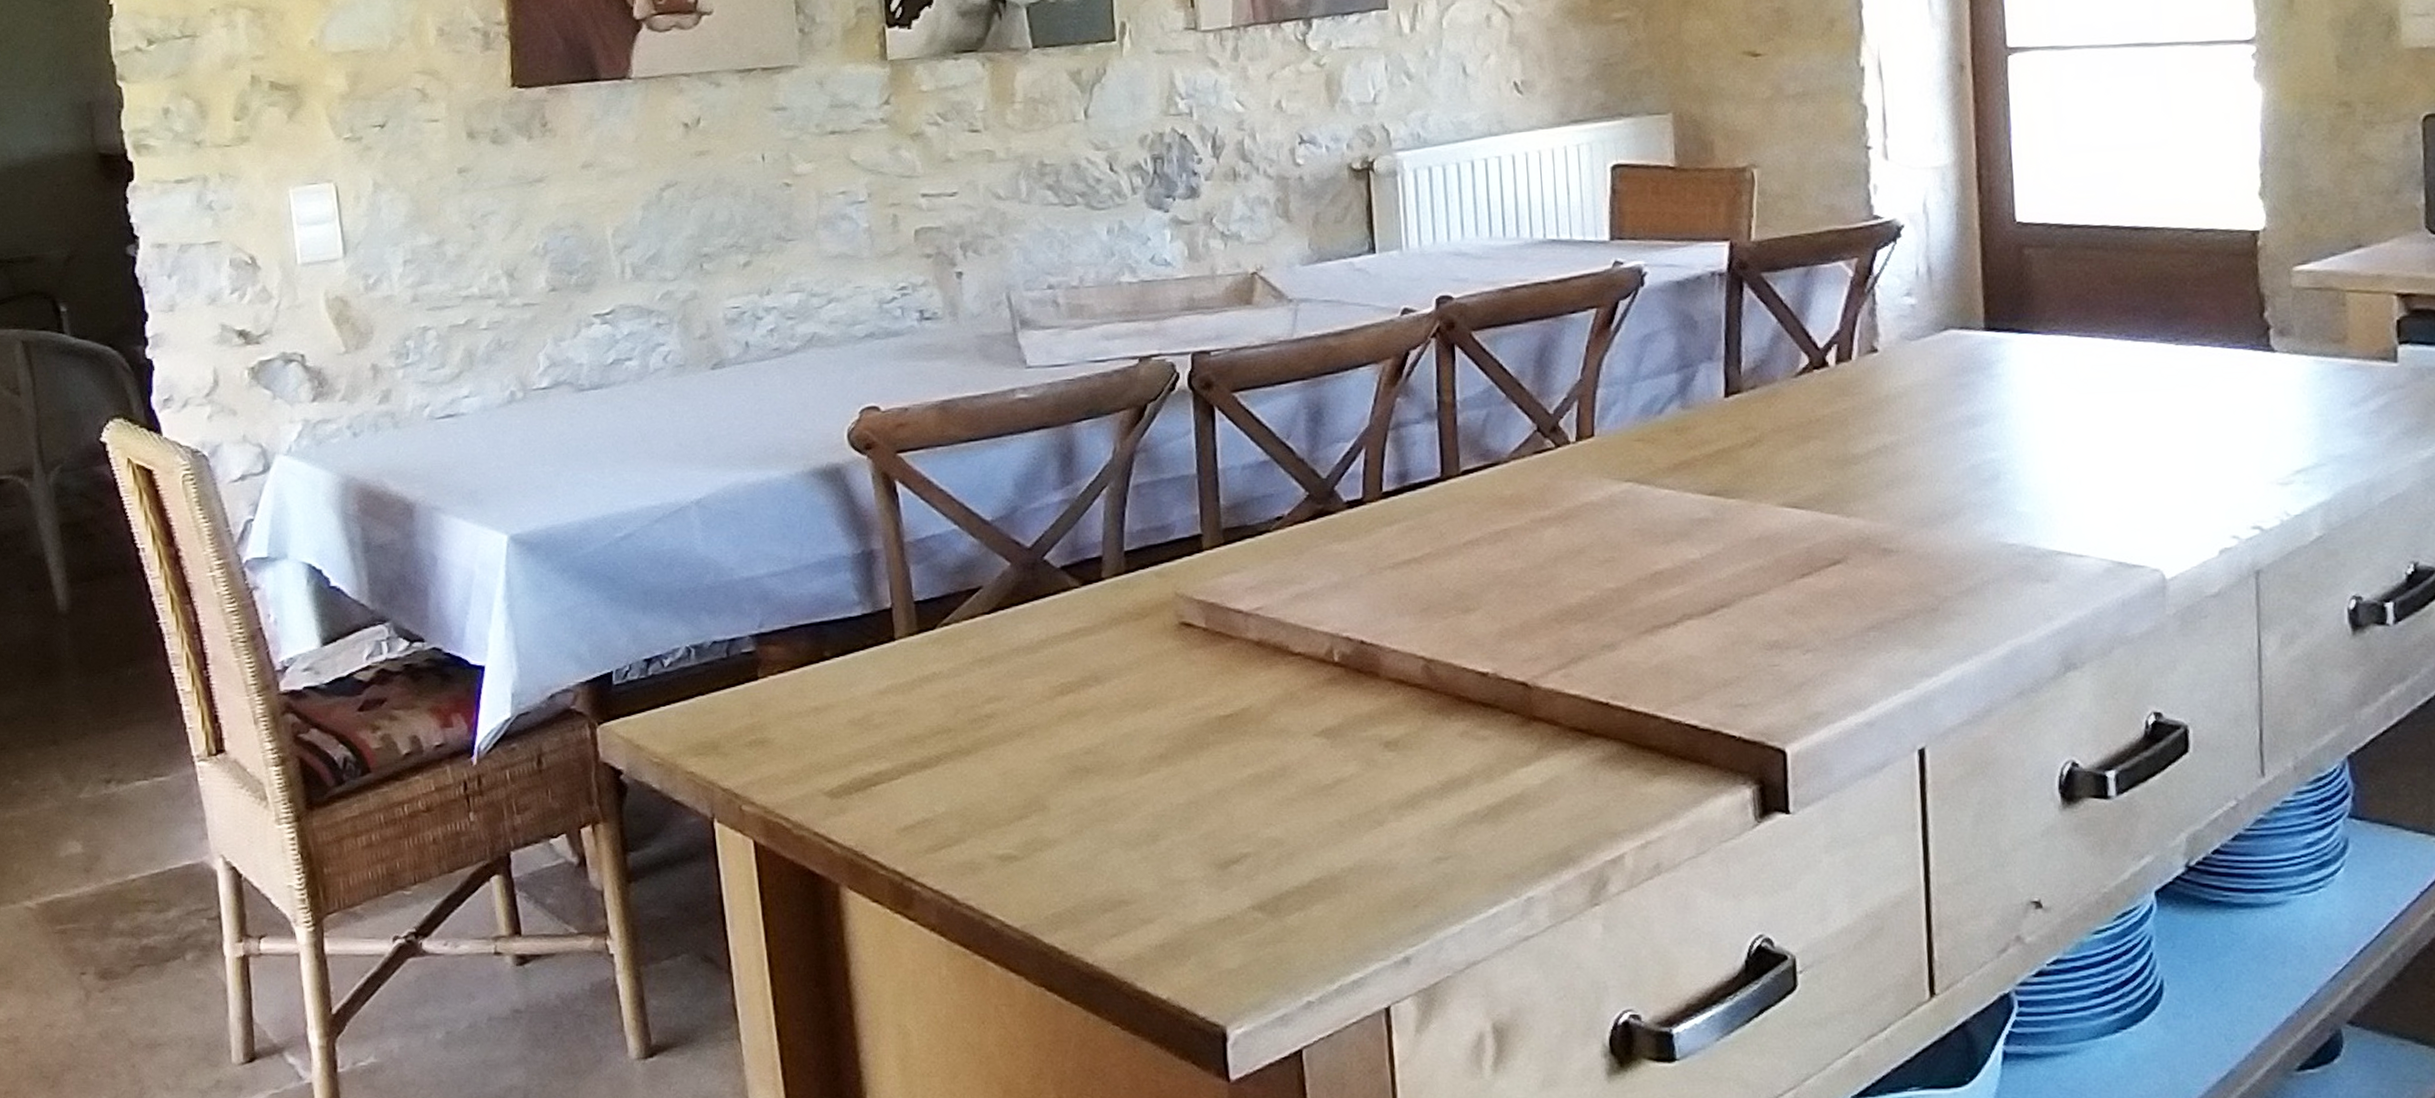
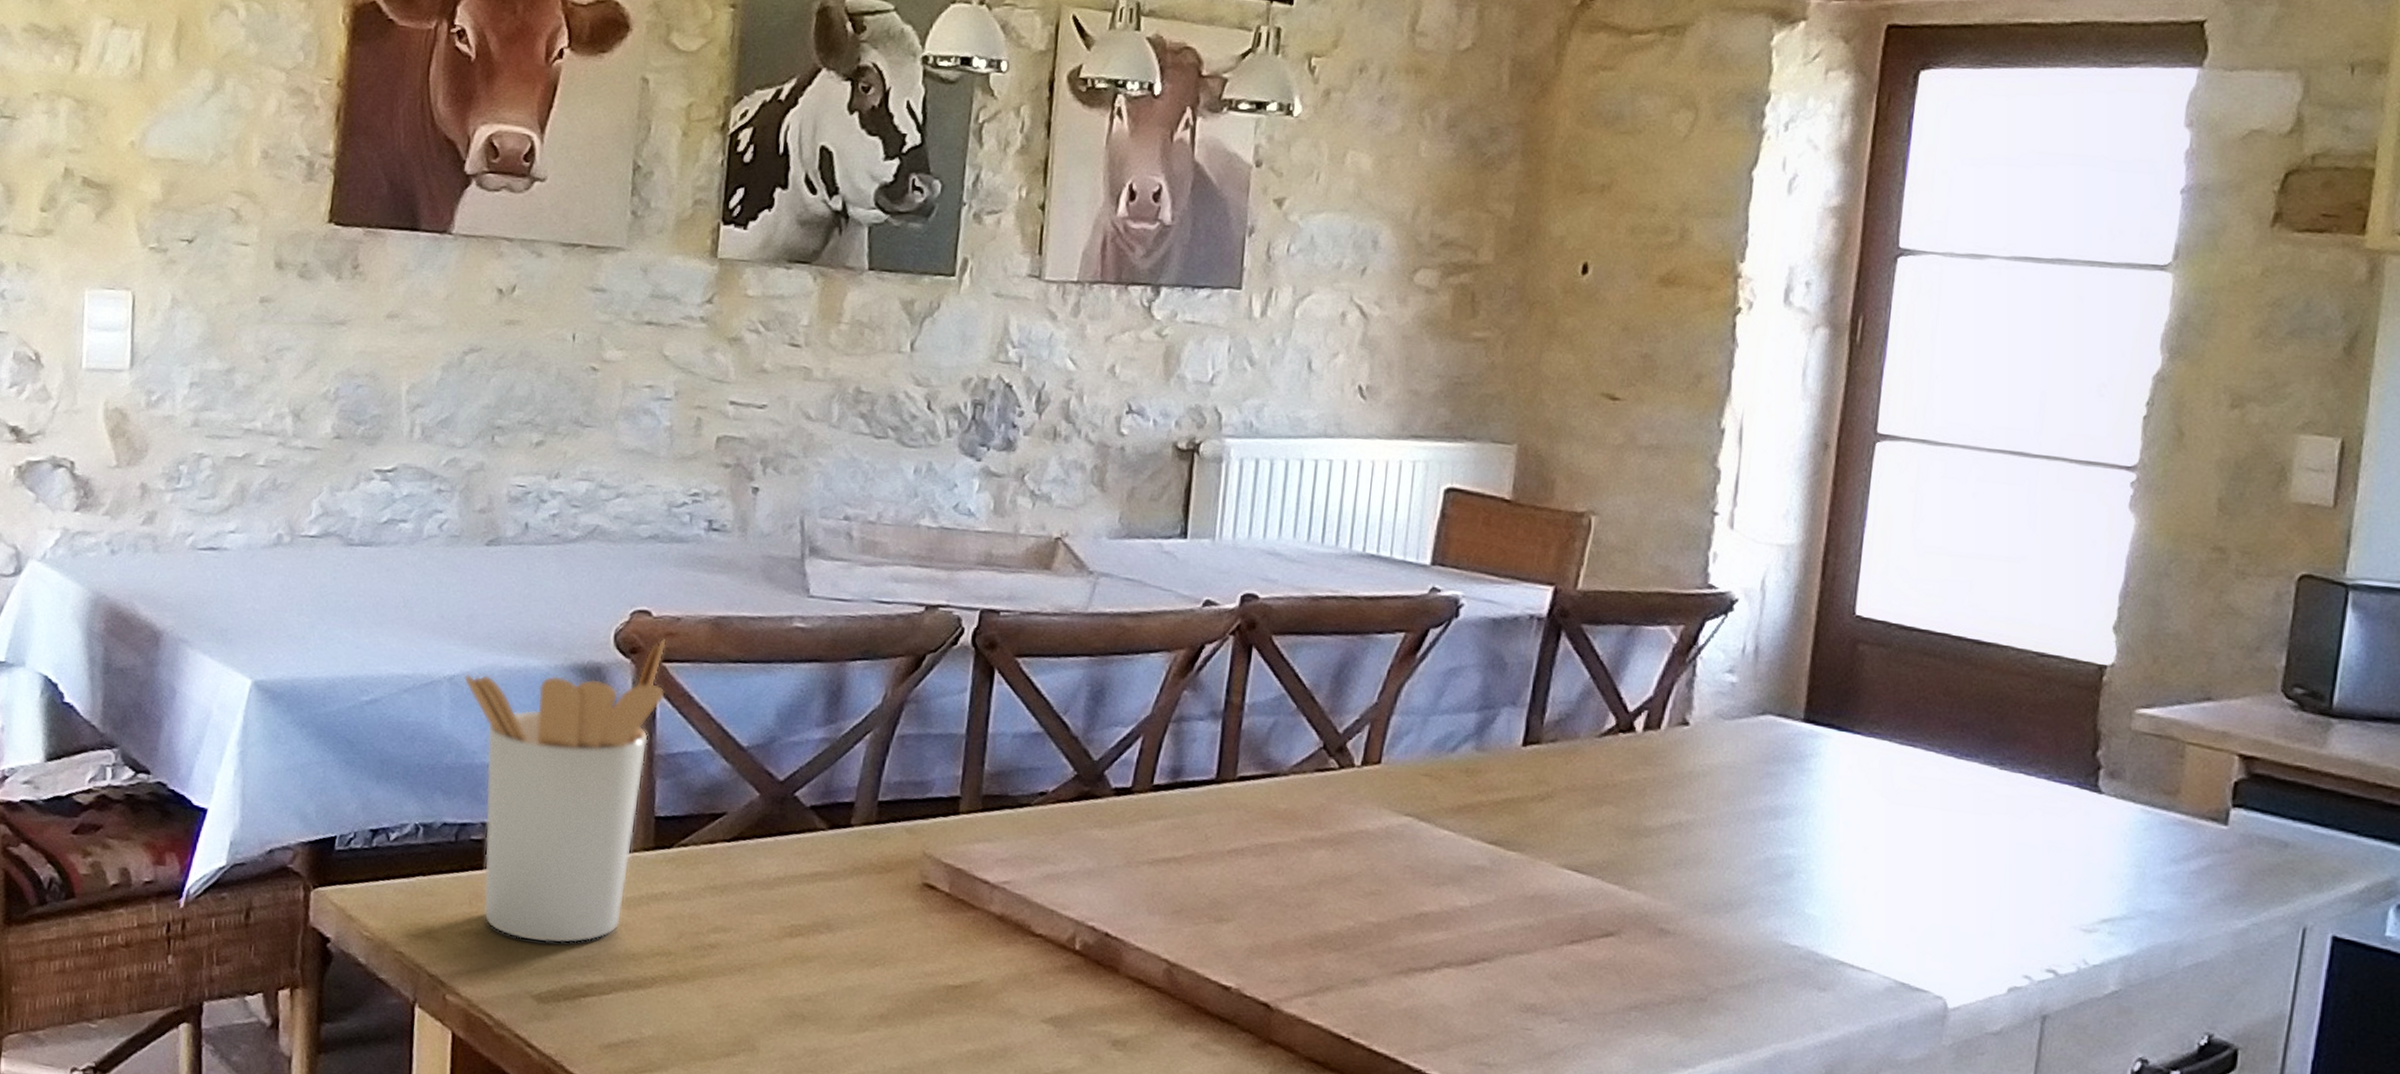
utensil holder: none [711,431,905,741] -> present [464,639,666,944]

